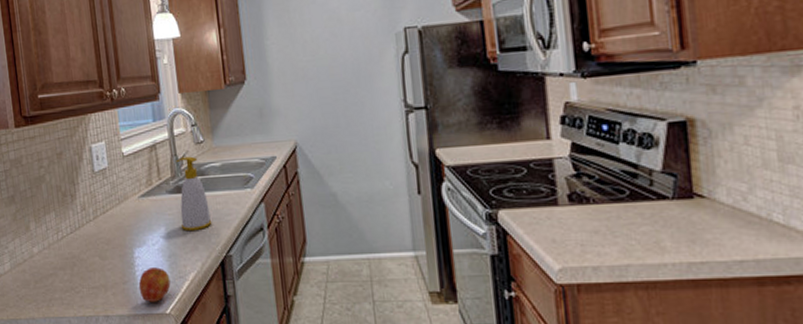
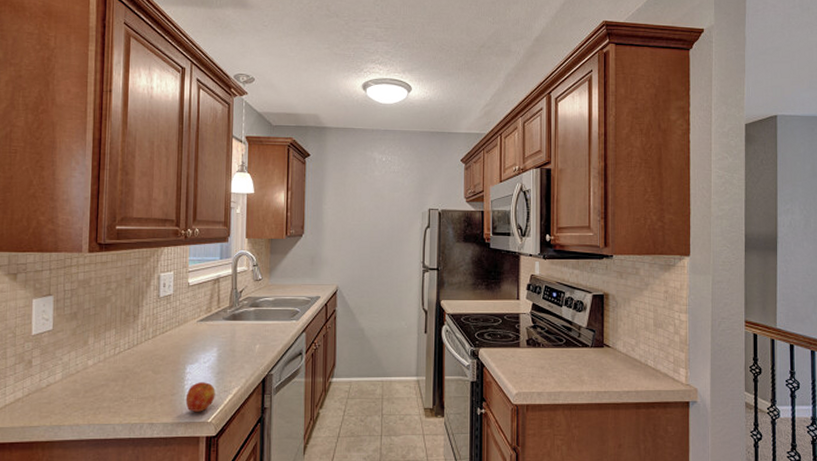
soap bottle: present [176,156,212,232] -> none [231,290,260,353]

